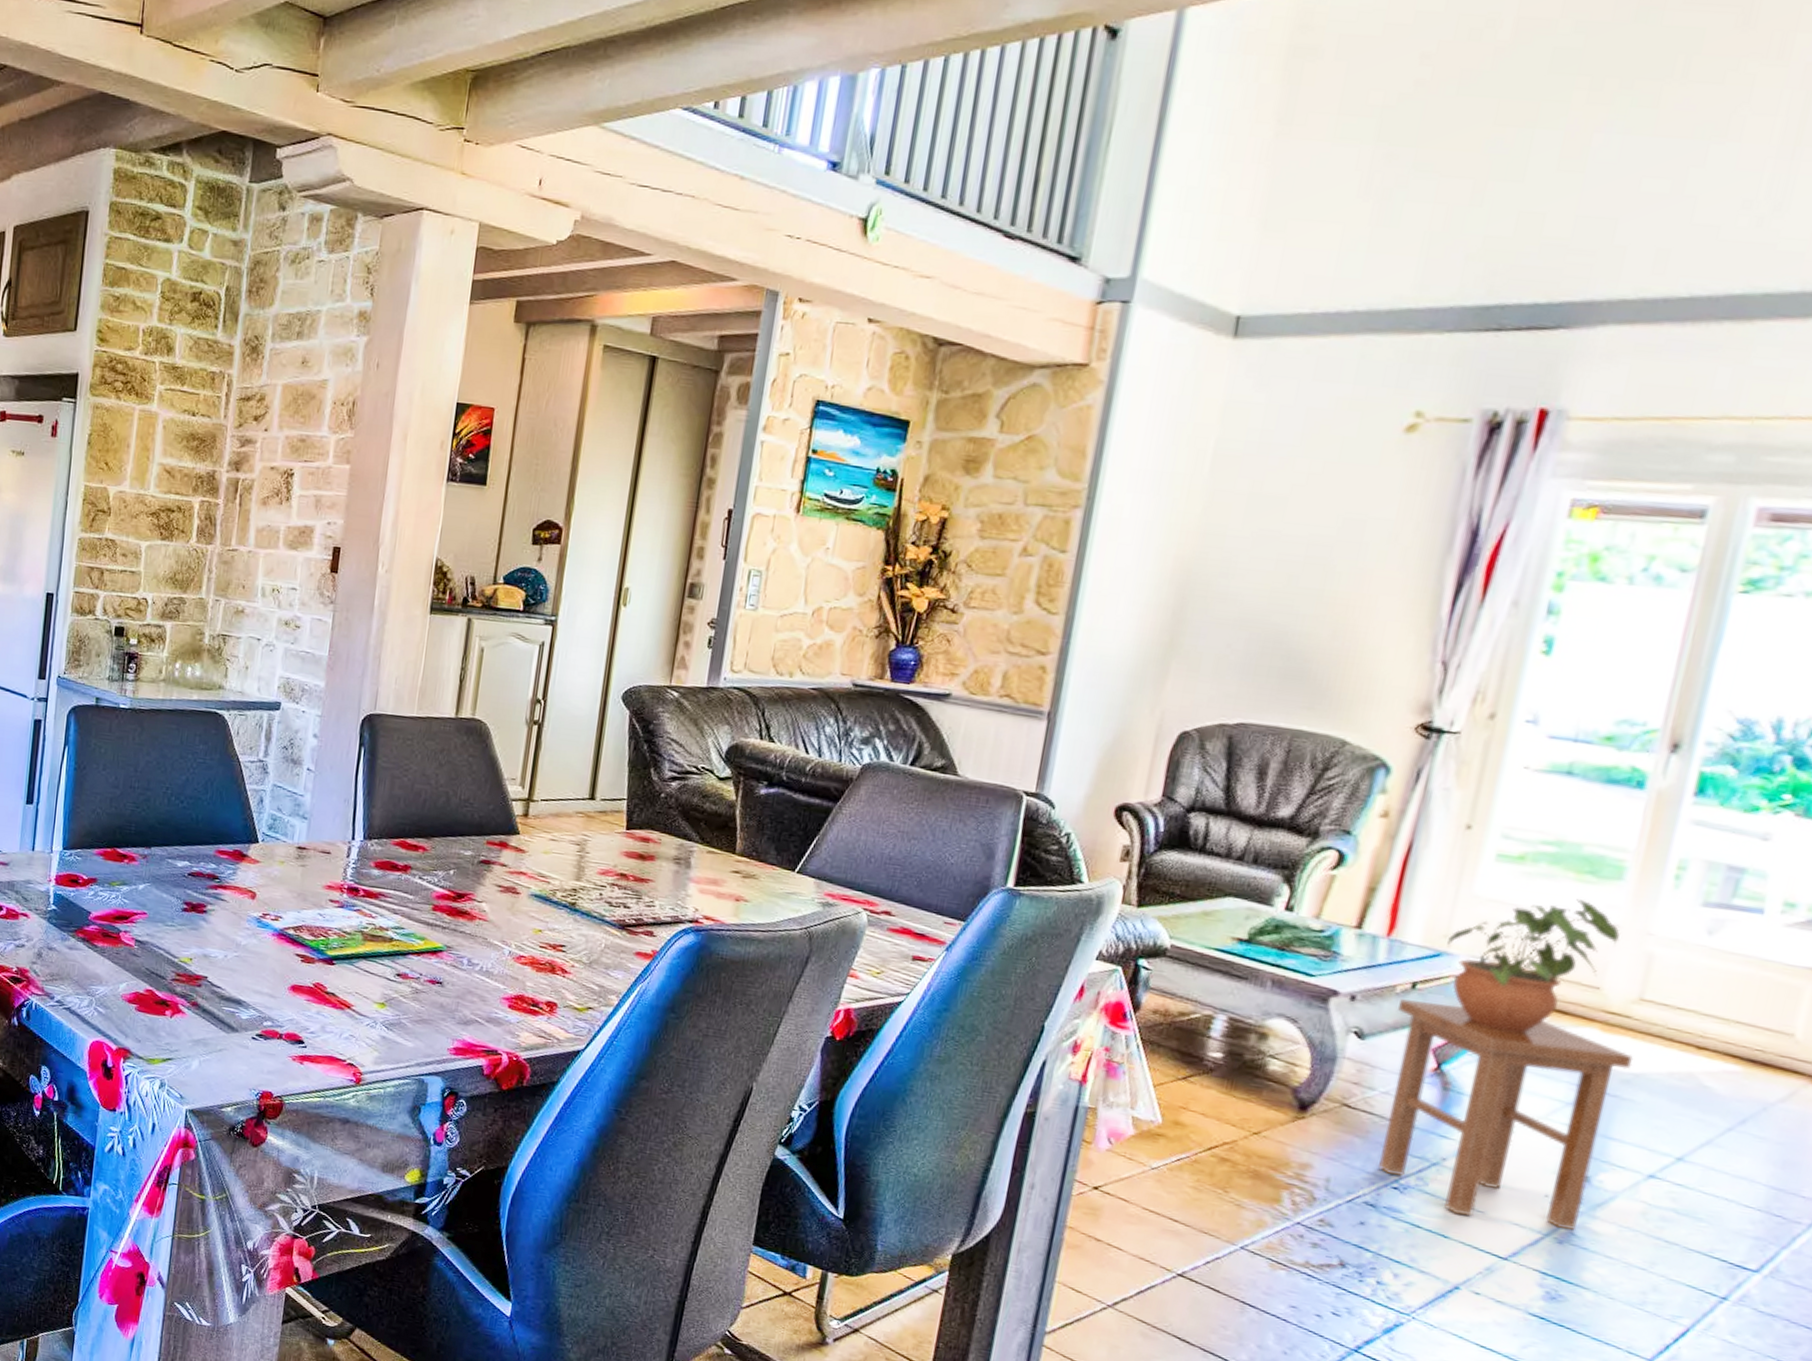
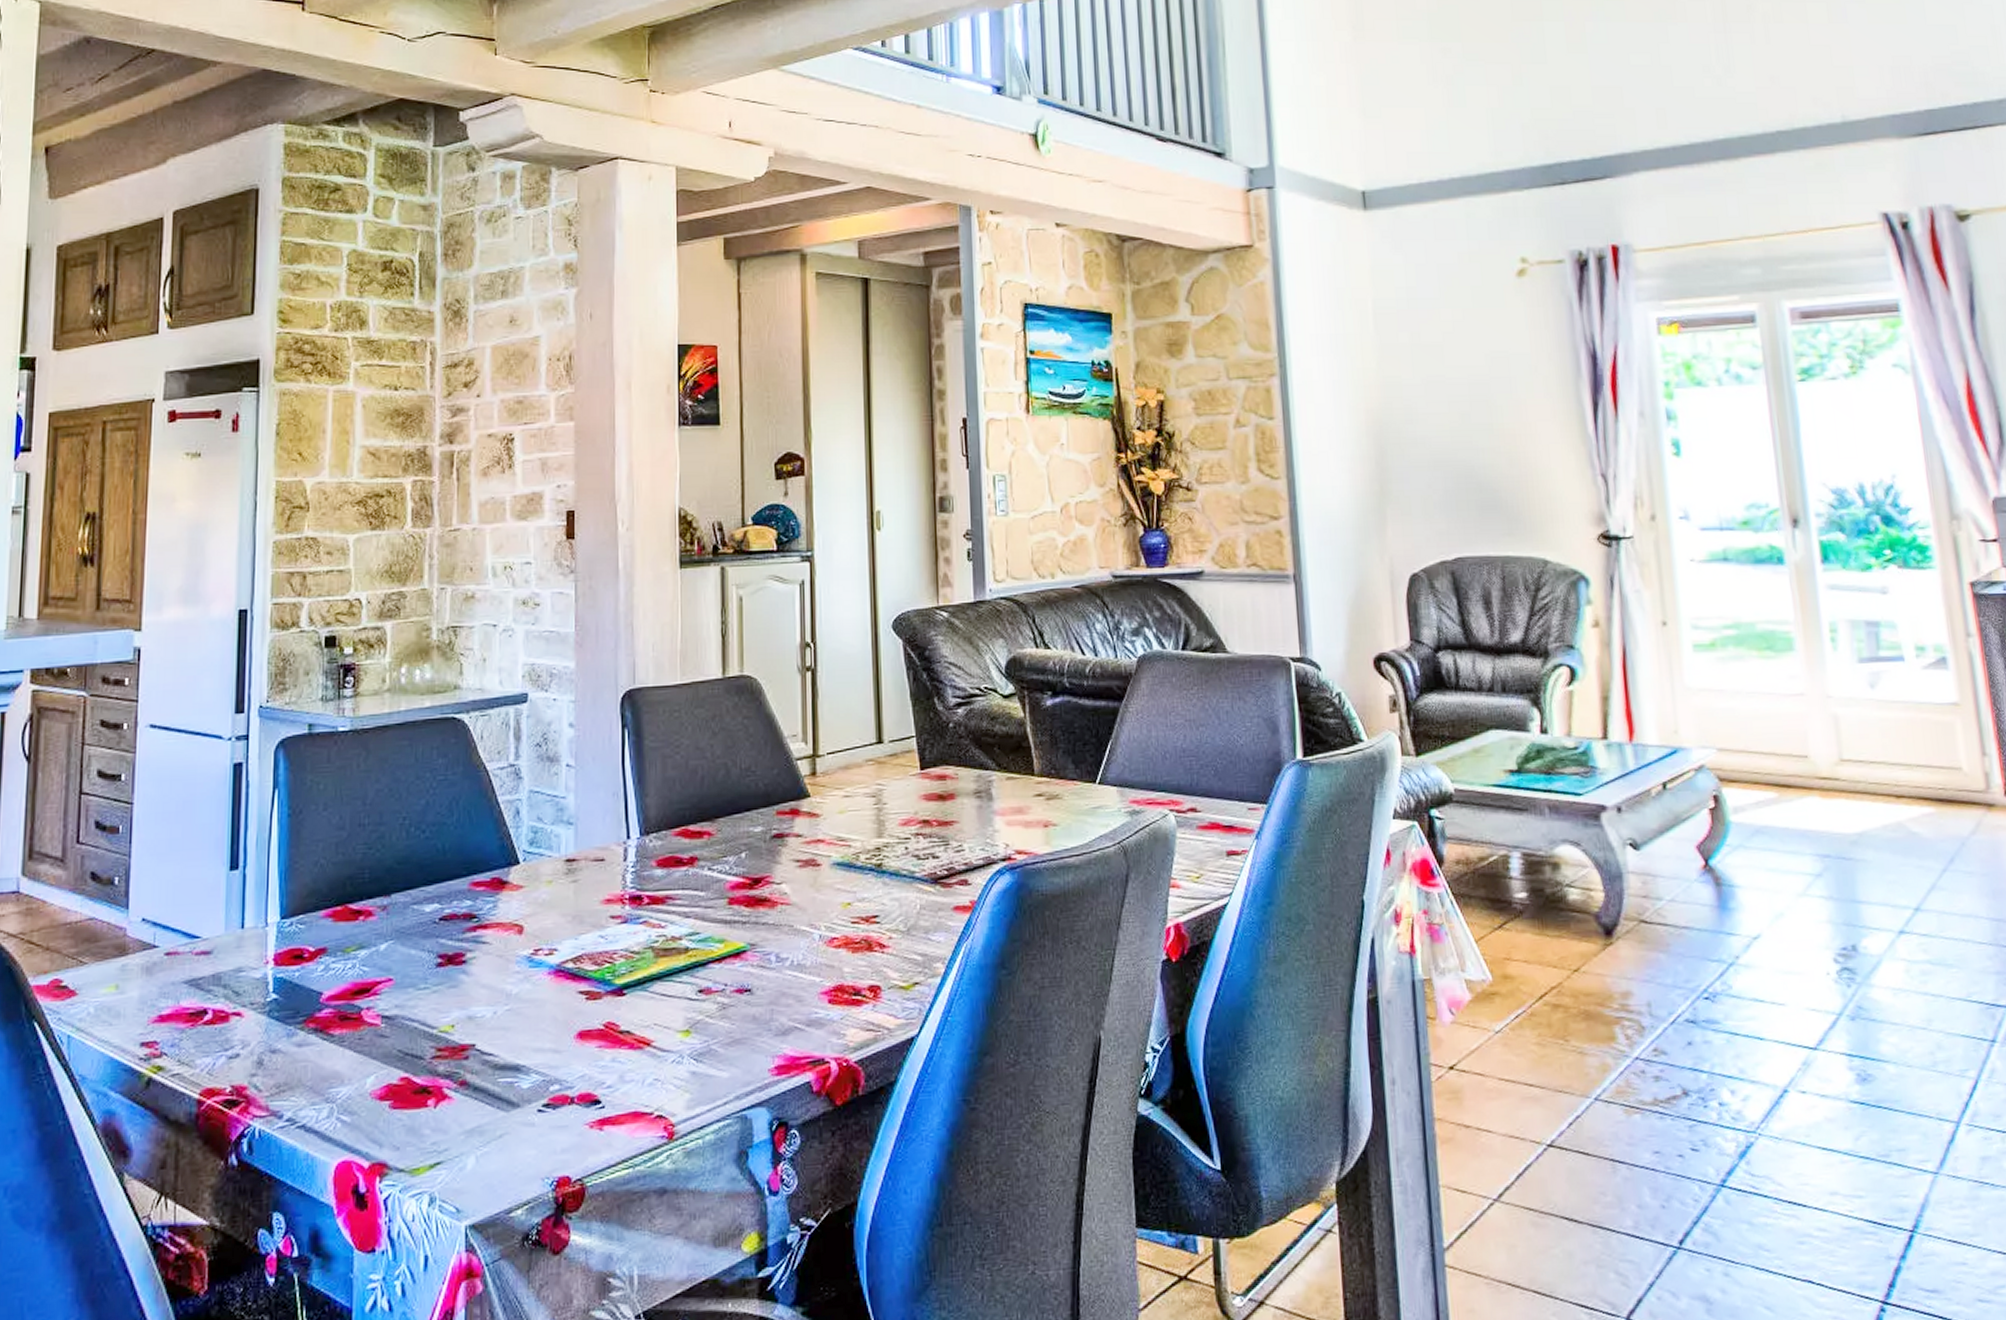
stool: present [1378,999,1634,1230] -> none [1658,797,1862,1013]
potted plant: present [1447,899,1620,1034] -> none [1678,675,1809,816]

